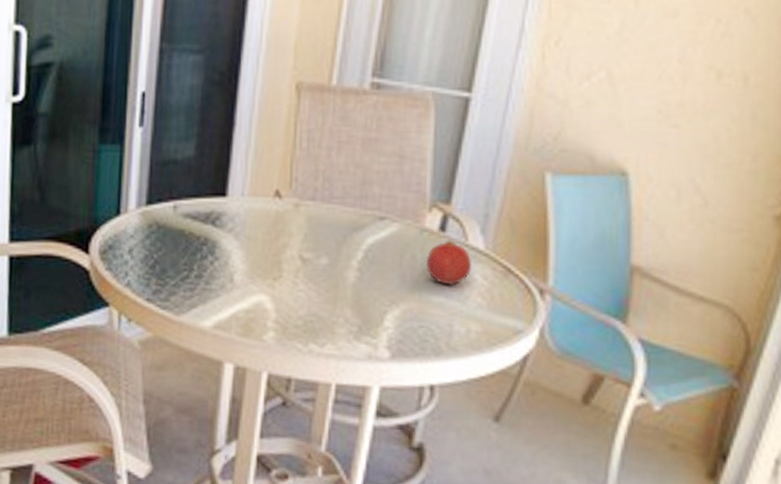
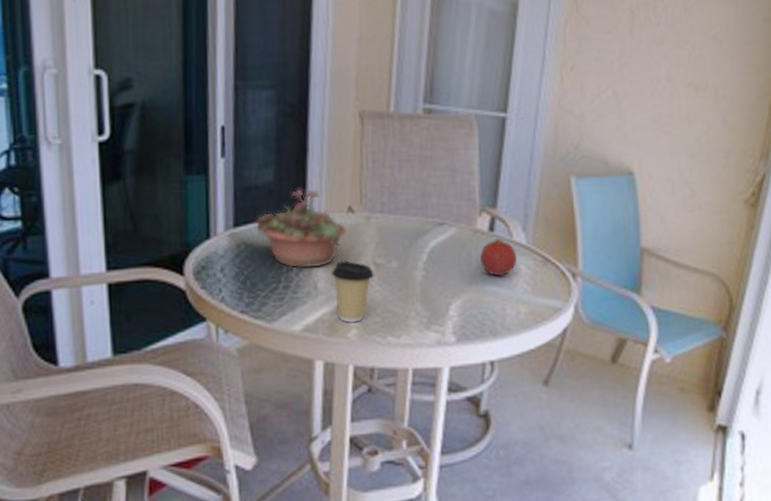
succulent planter: none [170,167,274,258] -> present [255,188,348,269]
coffee cup: none [250,252,299,324] -> present [331,260,374,323]

